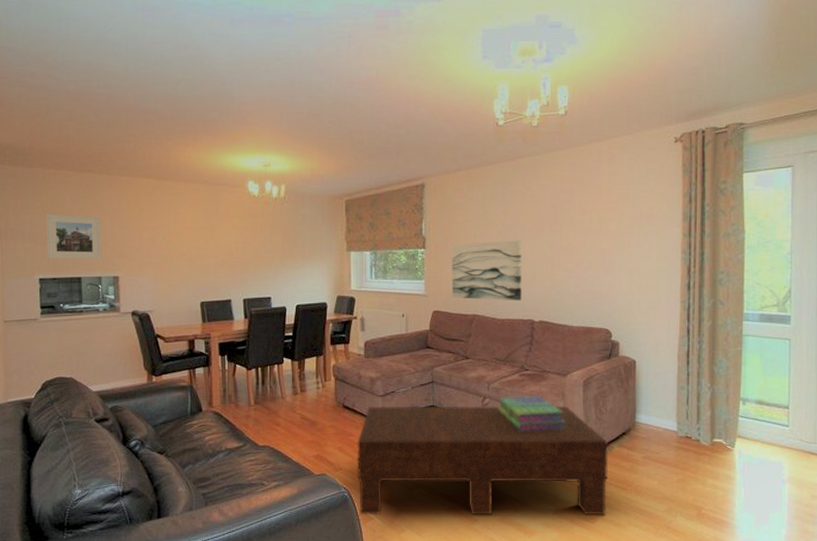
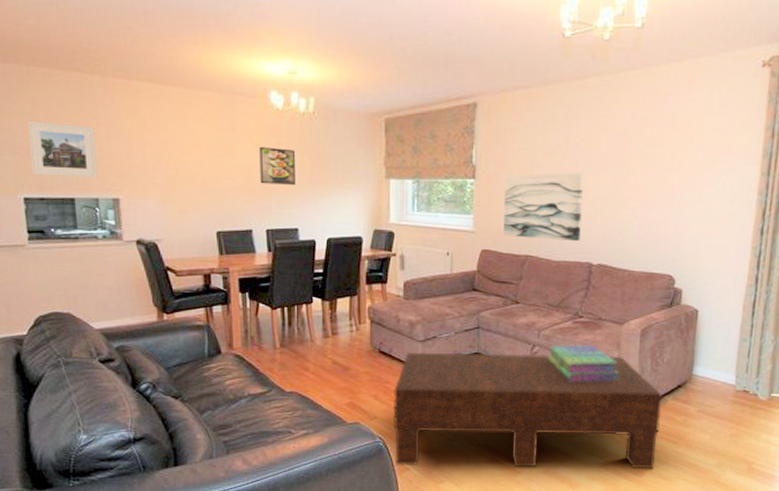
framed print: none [238,228,269,260] -> present [259,147,295,185]

